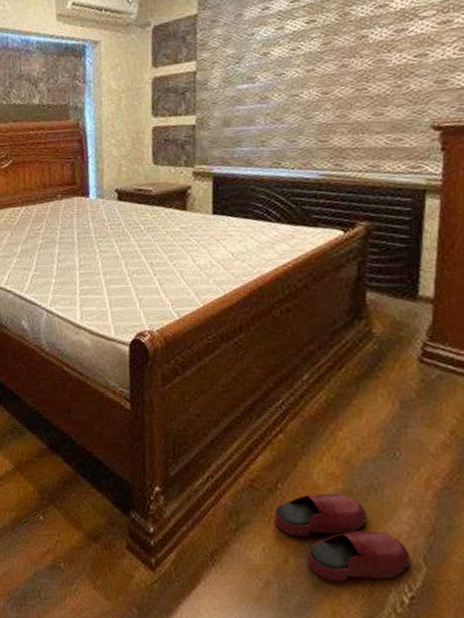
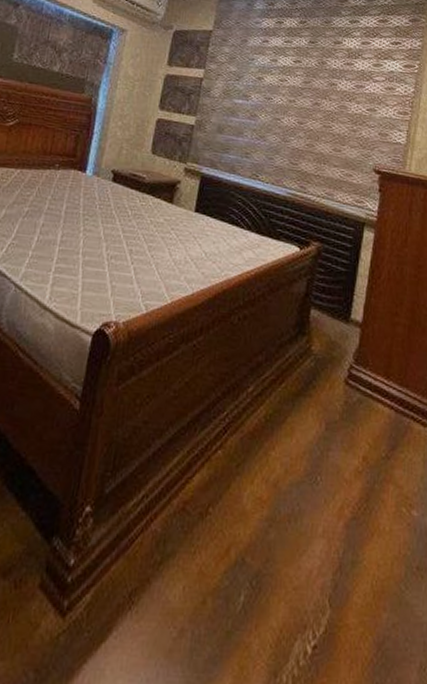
slippers: present [274,494,411,582] -> none [199,521,318,628]

